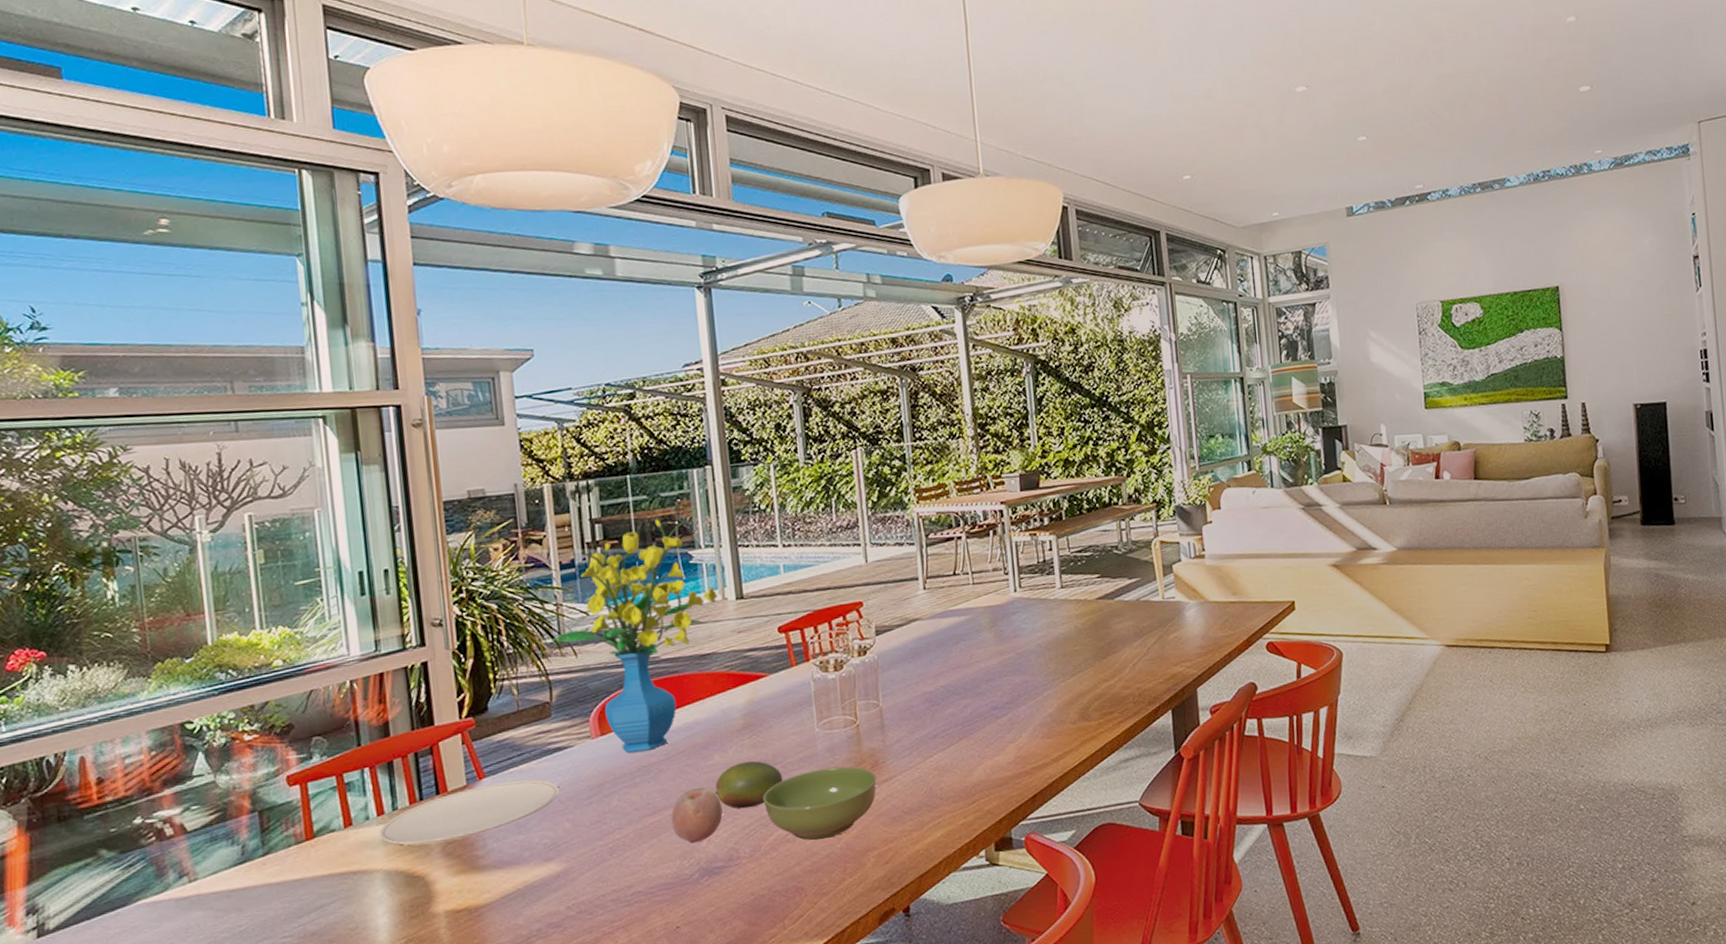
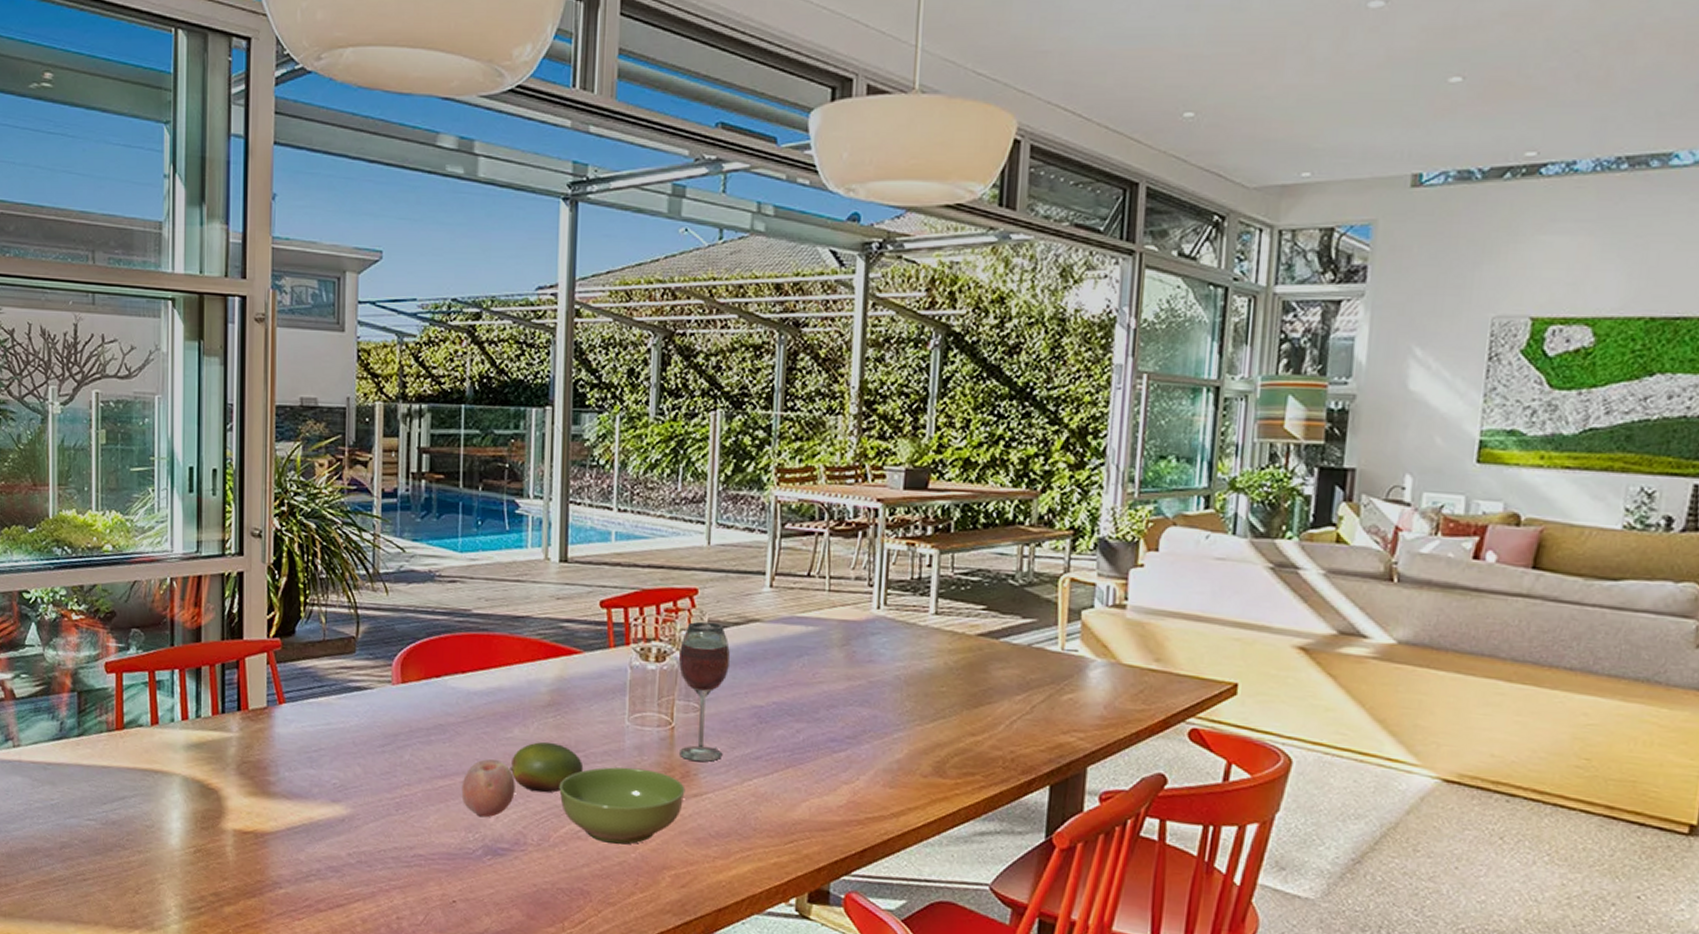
plate: present [379,779,559,846] -> none [181,710,354,761]
bouquet: present [551,519,717,753] -> none [364,458,540,709]
wineglass: none [853,627,903,751] -> present [678,621,731,762]

